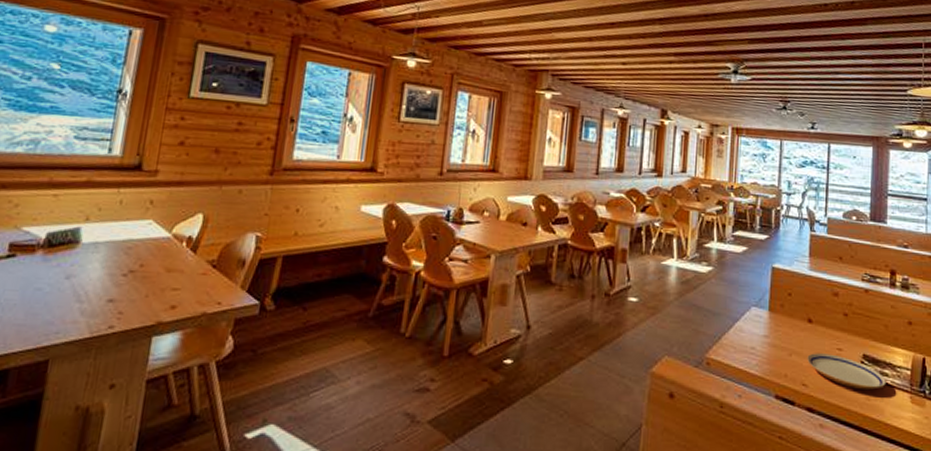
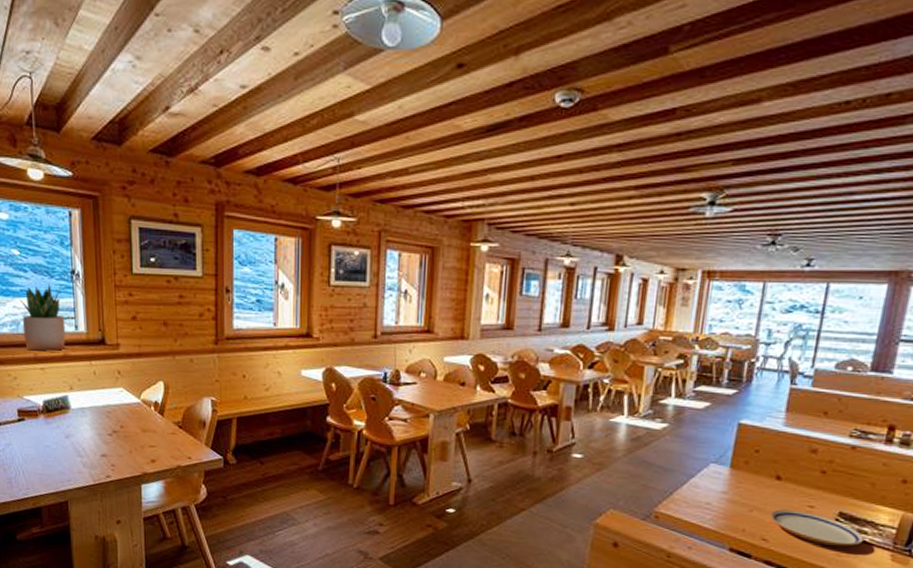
planter: none [40,100,103,176] -> present [19,282,66,352]

